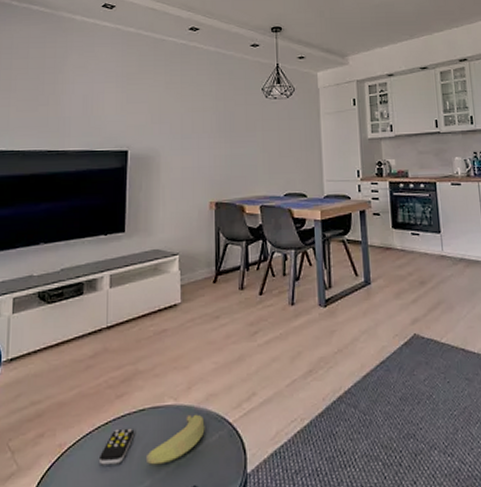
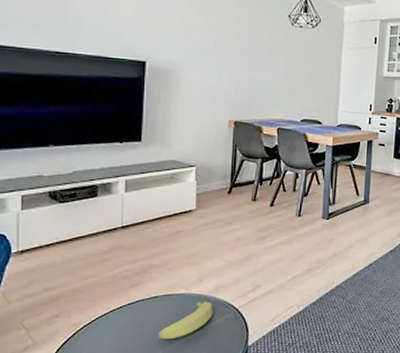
remote control: present [98,428,135,465] -> none [113,311,148,340]

